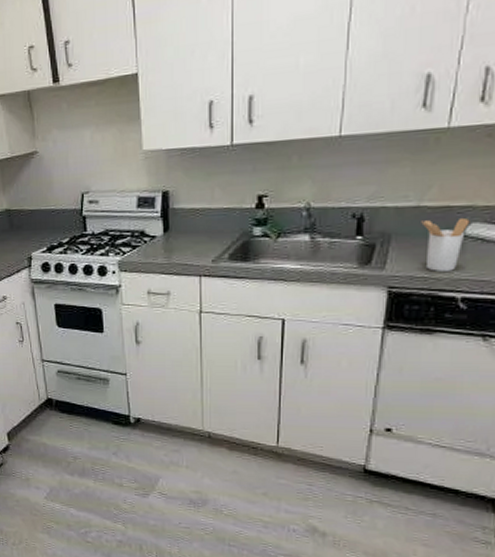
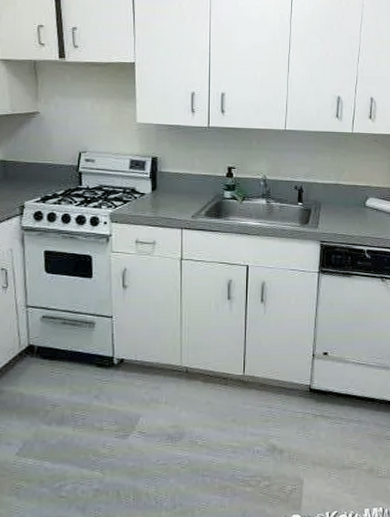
utensil holder: present [421,217,470,271] -> none [339,193,369,231]

